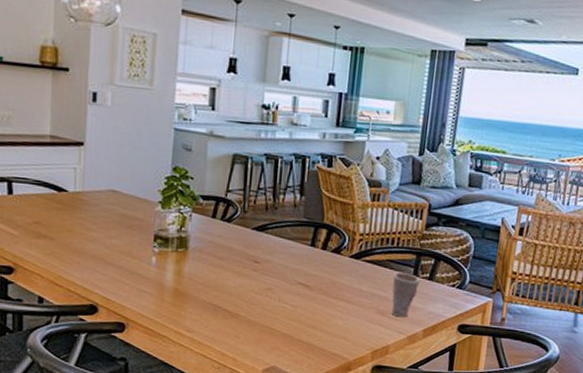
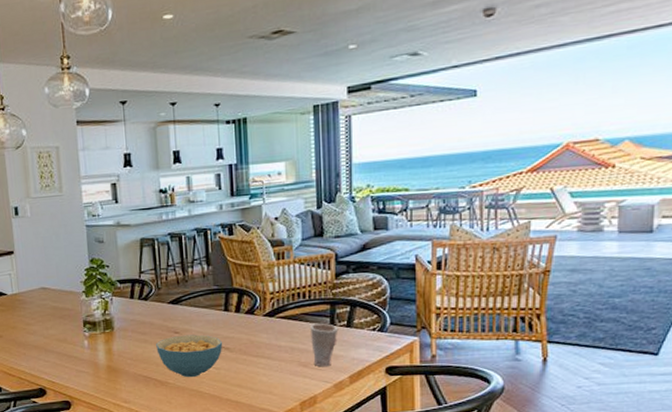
cereal bowl: none [232,265,304,313] -> present [156,334,223,378]

